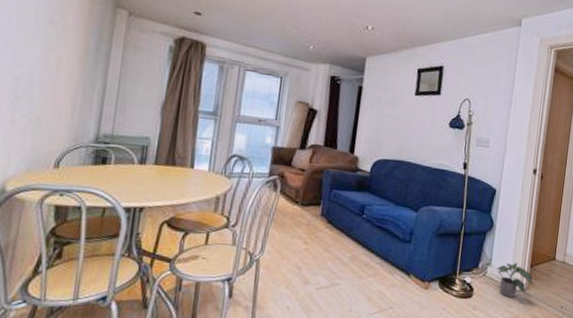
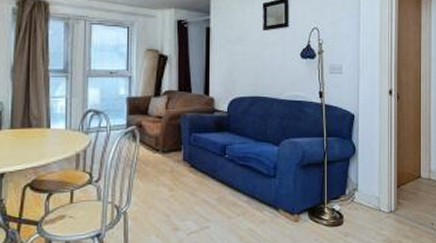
potted plant: present [496,263,533,298] -> none [363,185,400,221]

